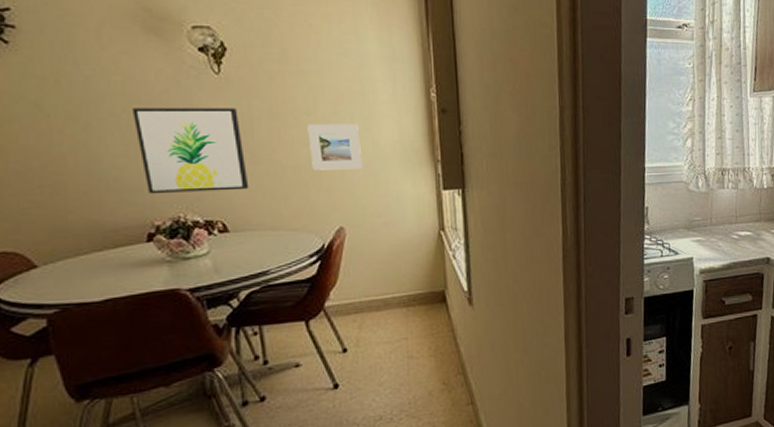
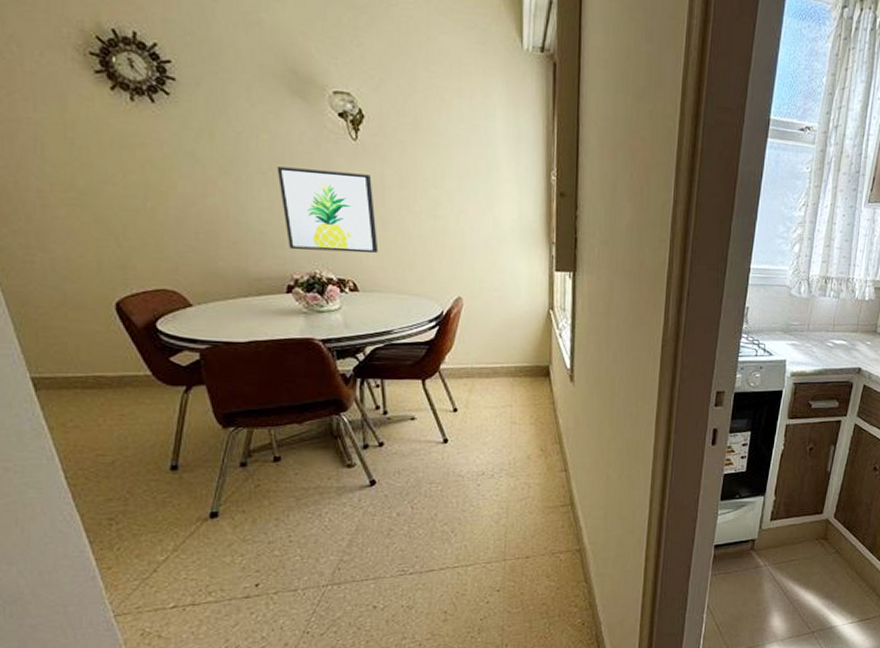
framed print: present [307,124,363,170] -> none [434,196,483,244]

